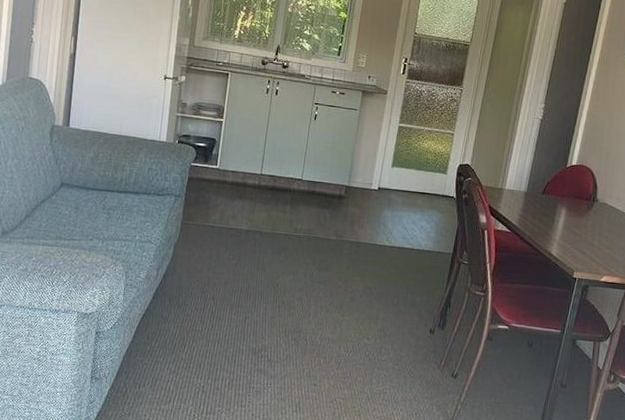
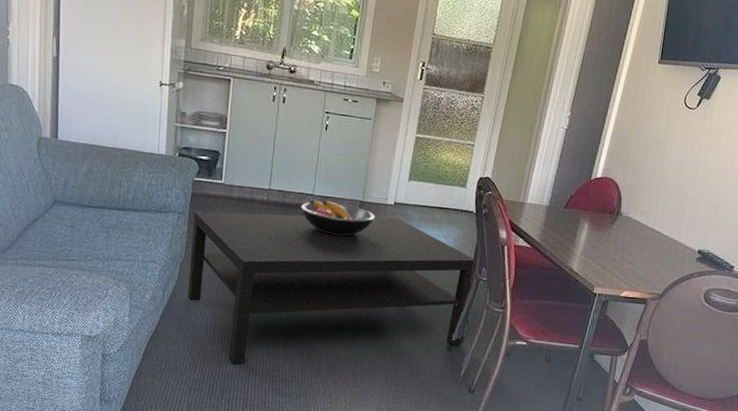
coffee table: none [180,194,457,344] -> present [187,211,476,364]
fruit bowl: none [290,184,360,219] -> present [301,199,375,236]

